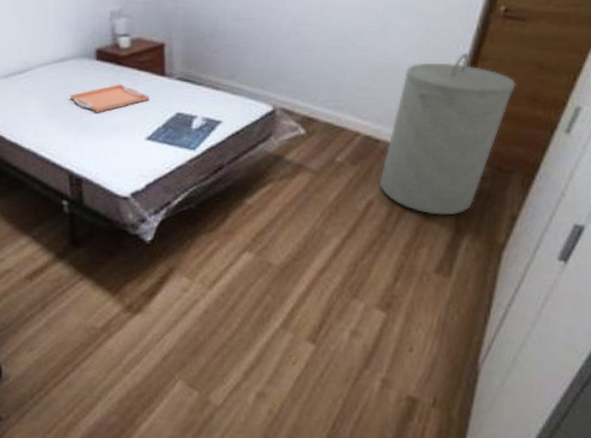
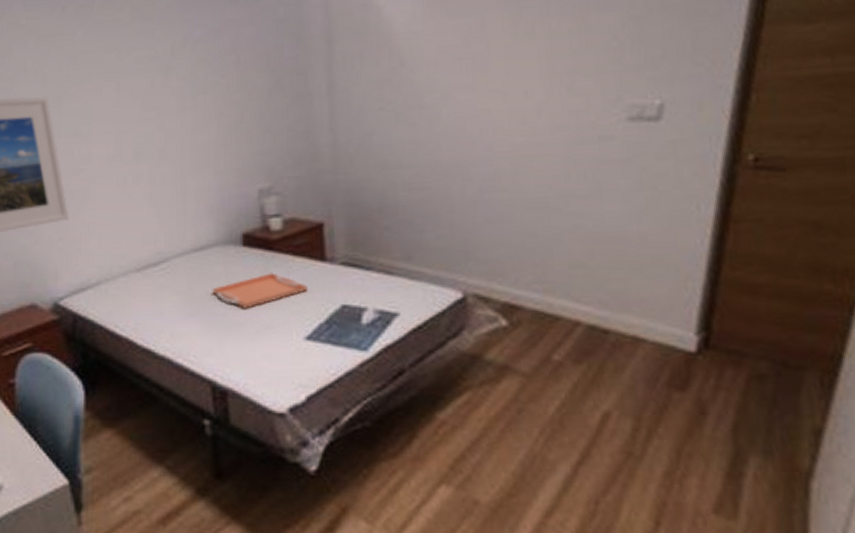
laundry hamper: present [379,53,516,216] -> none [614,215,787,431]

